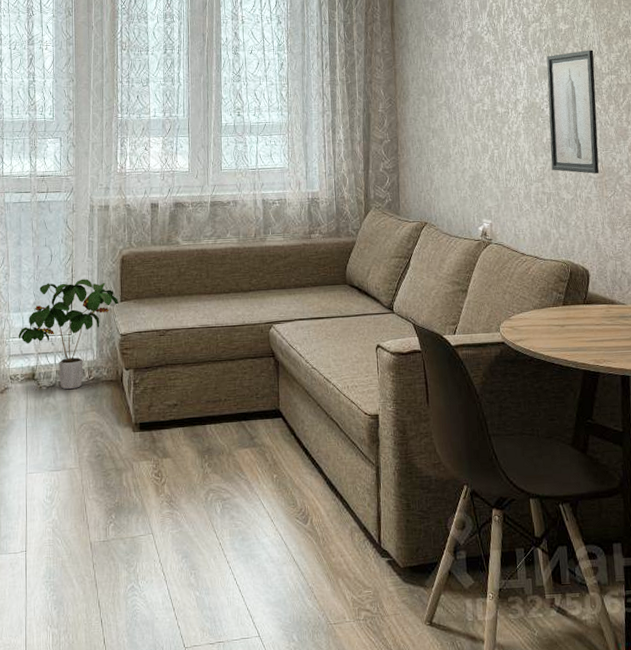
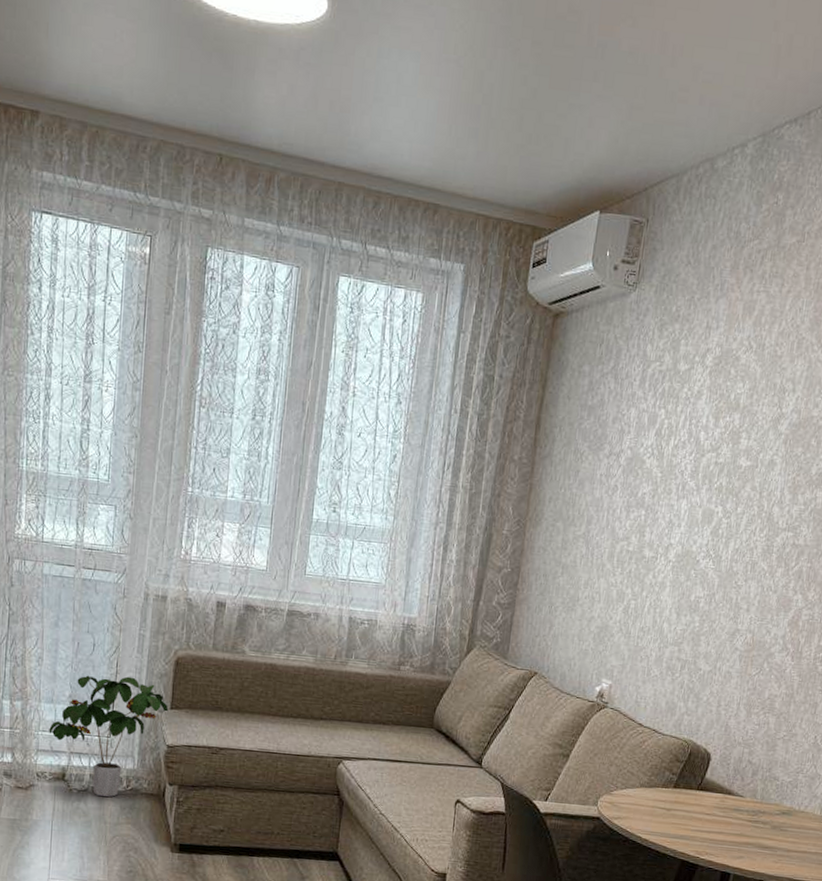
wall art: present [546,50,599,174] -> none [693,496,774,646]

